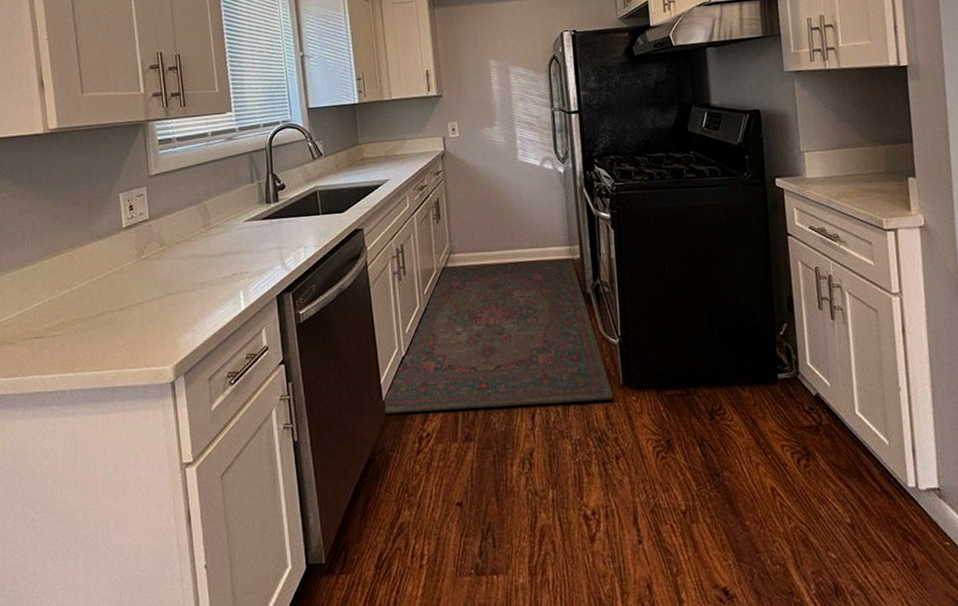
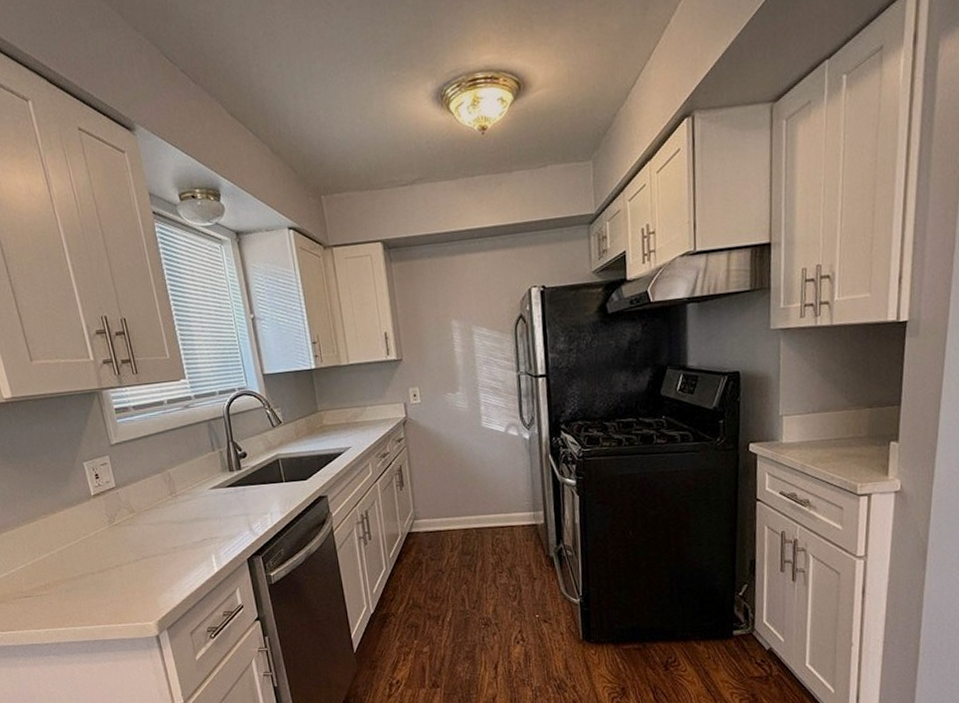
rug: present [384,257,613,414] -> none [356,522,572,664]

